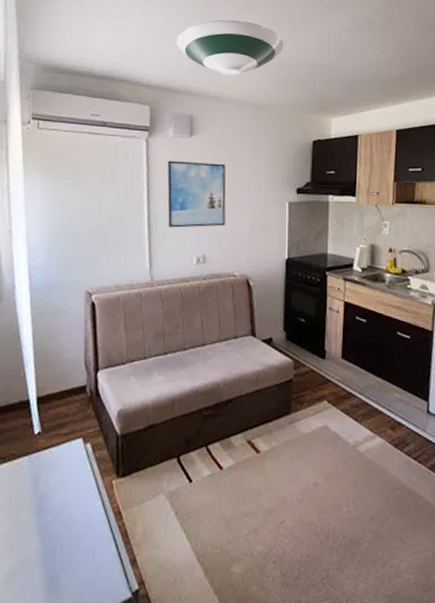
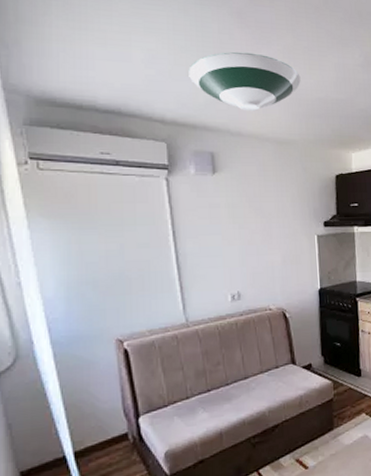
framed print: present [167,160,226,228] -> none [191,199,257,268]

